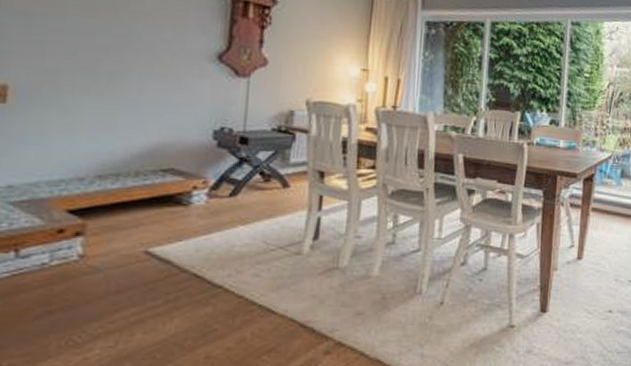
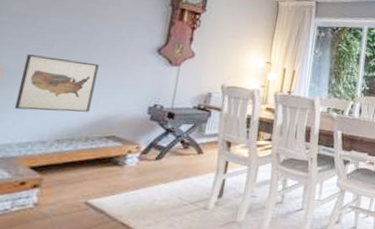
wall art: none [35,66,142,140] -> present [14,54,99,112]

